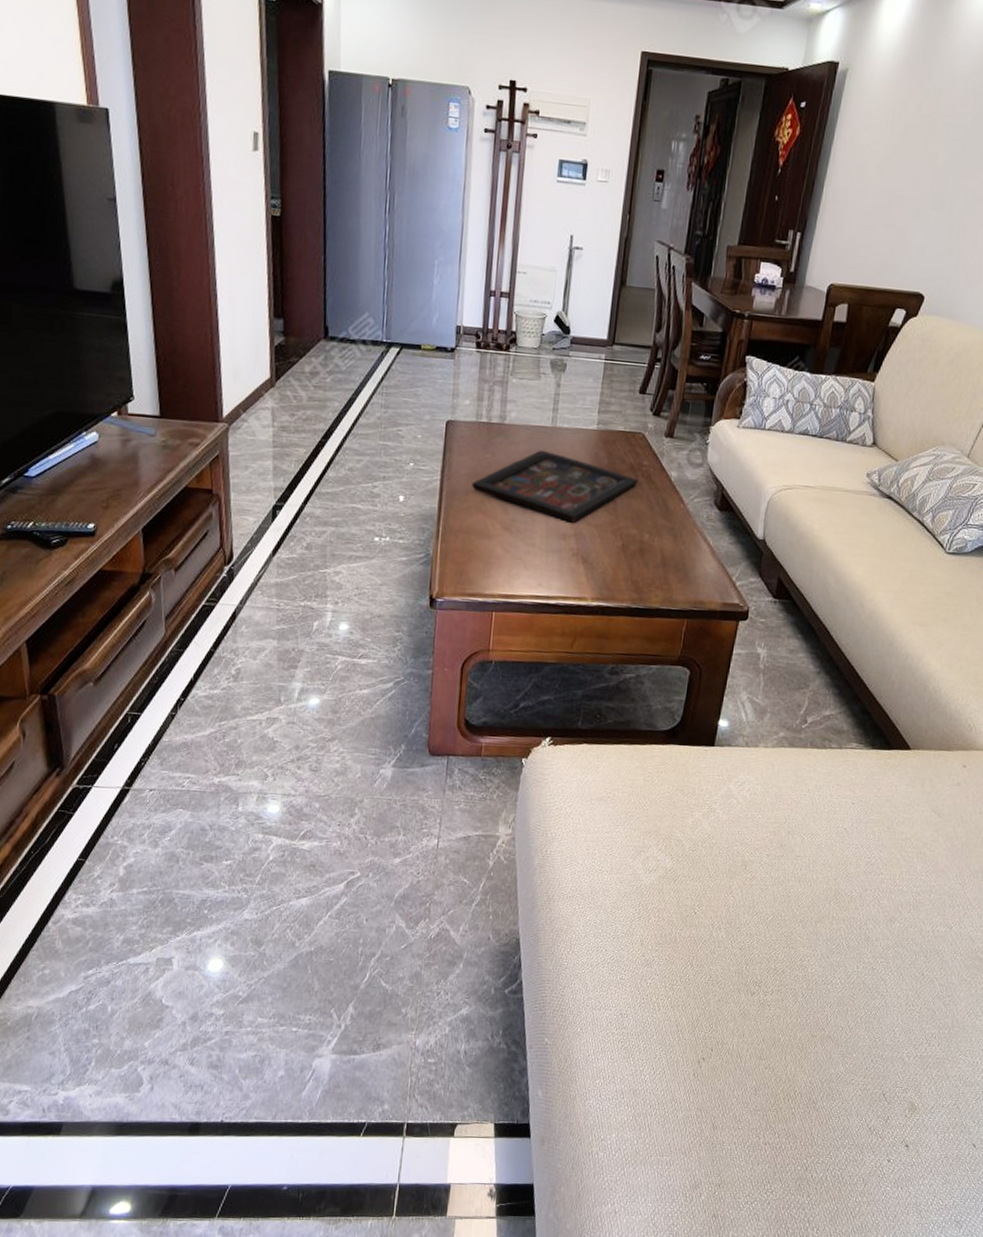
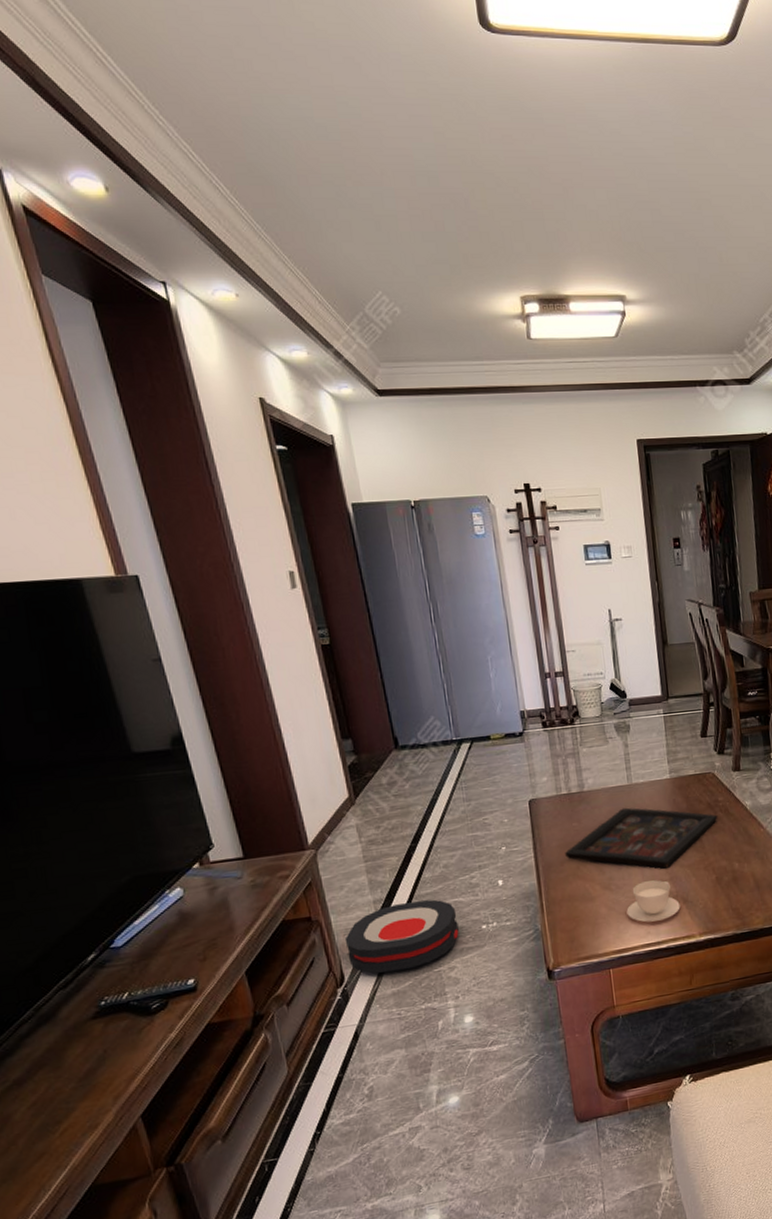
robot vacuum: none [240,496,352,563] -> present [344,899,459,974]
teacup: none [522,531,579,575] -> present [626,880,680,923]

